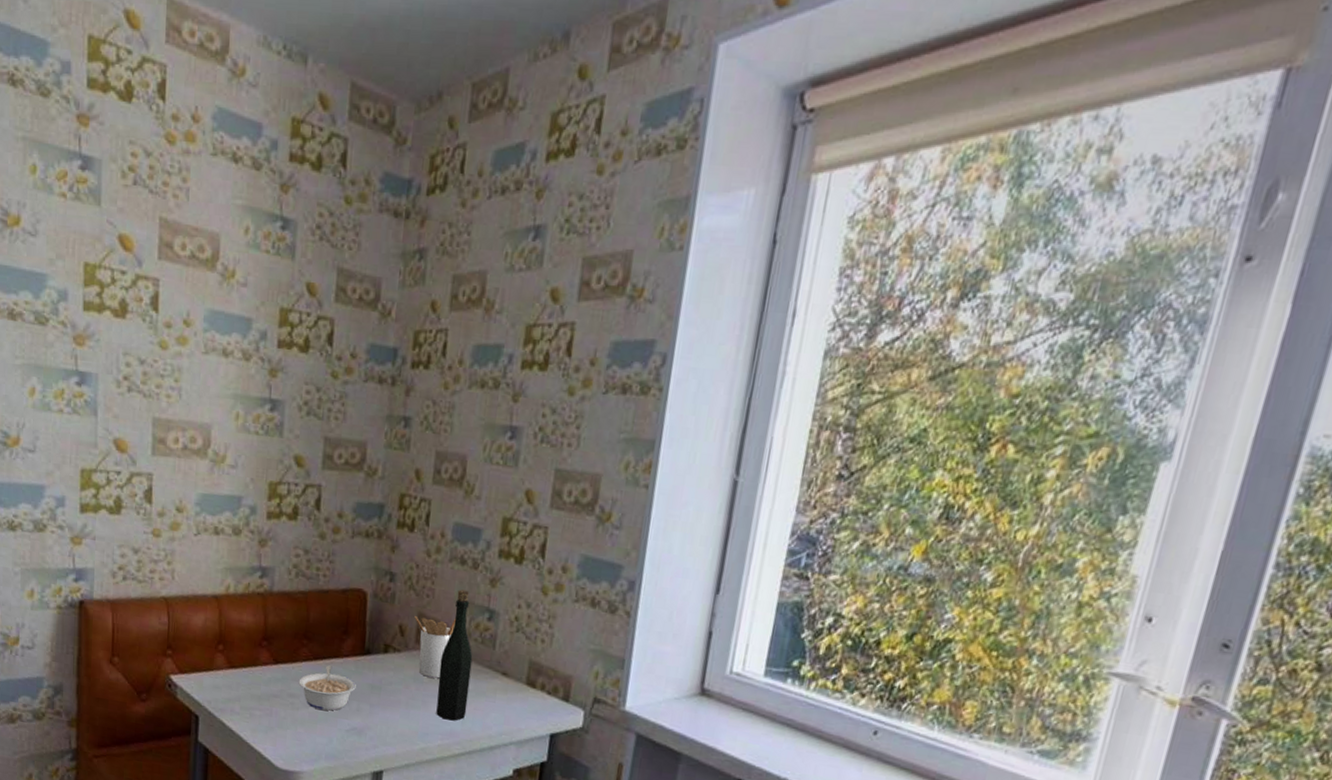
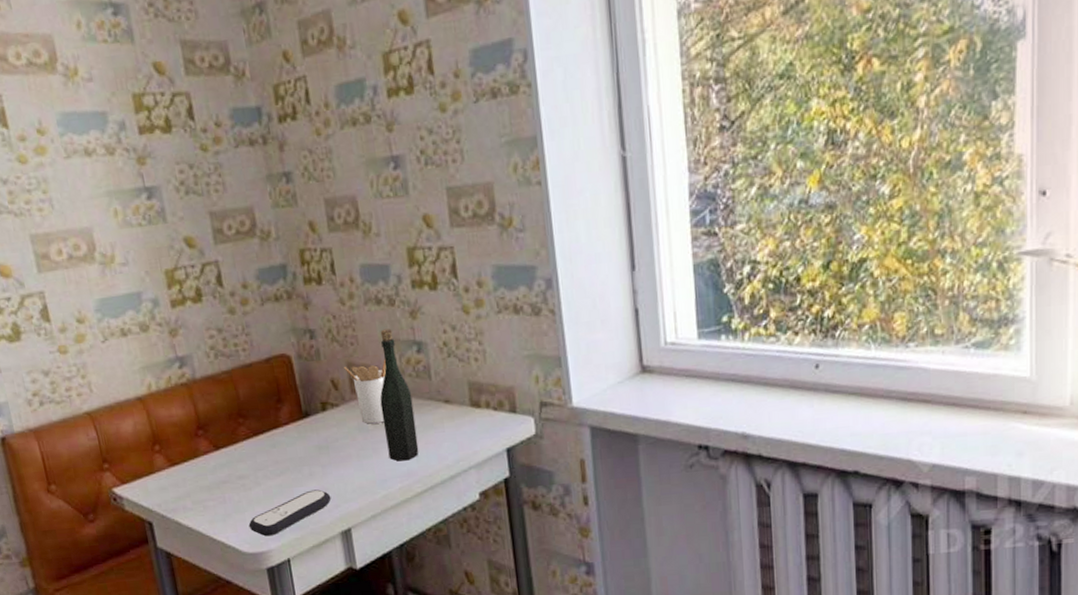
remote control: none [287,724,372,759] -> present [248,489,331,537]
legume: present [298,665,356,711] -> none [244,437,303,484]

